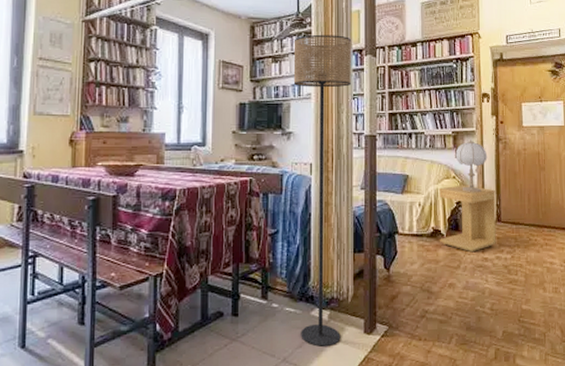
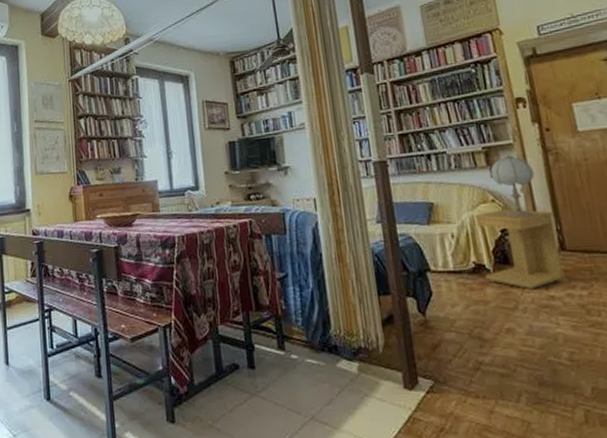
floor lamp: present [293,34,352,348] -> none [278,56,376,405]

